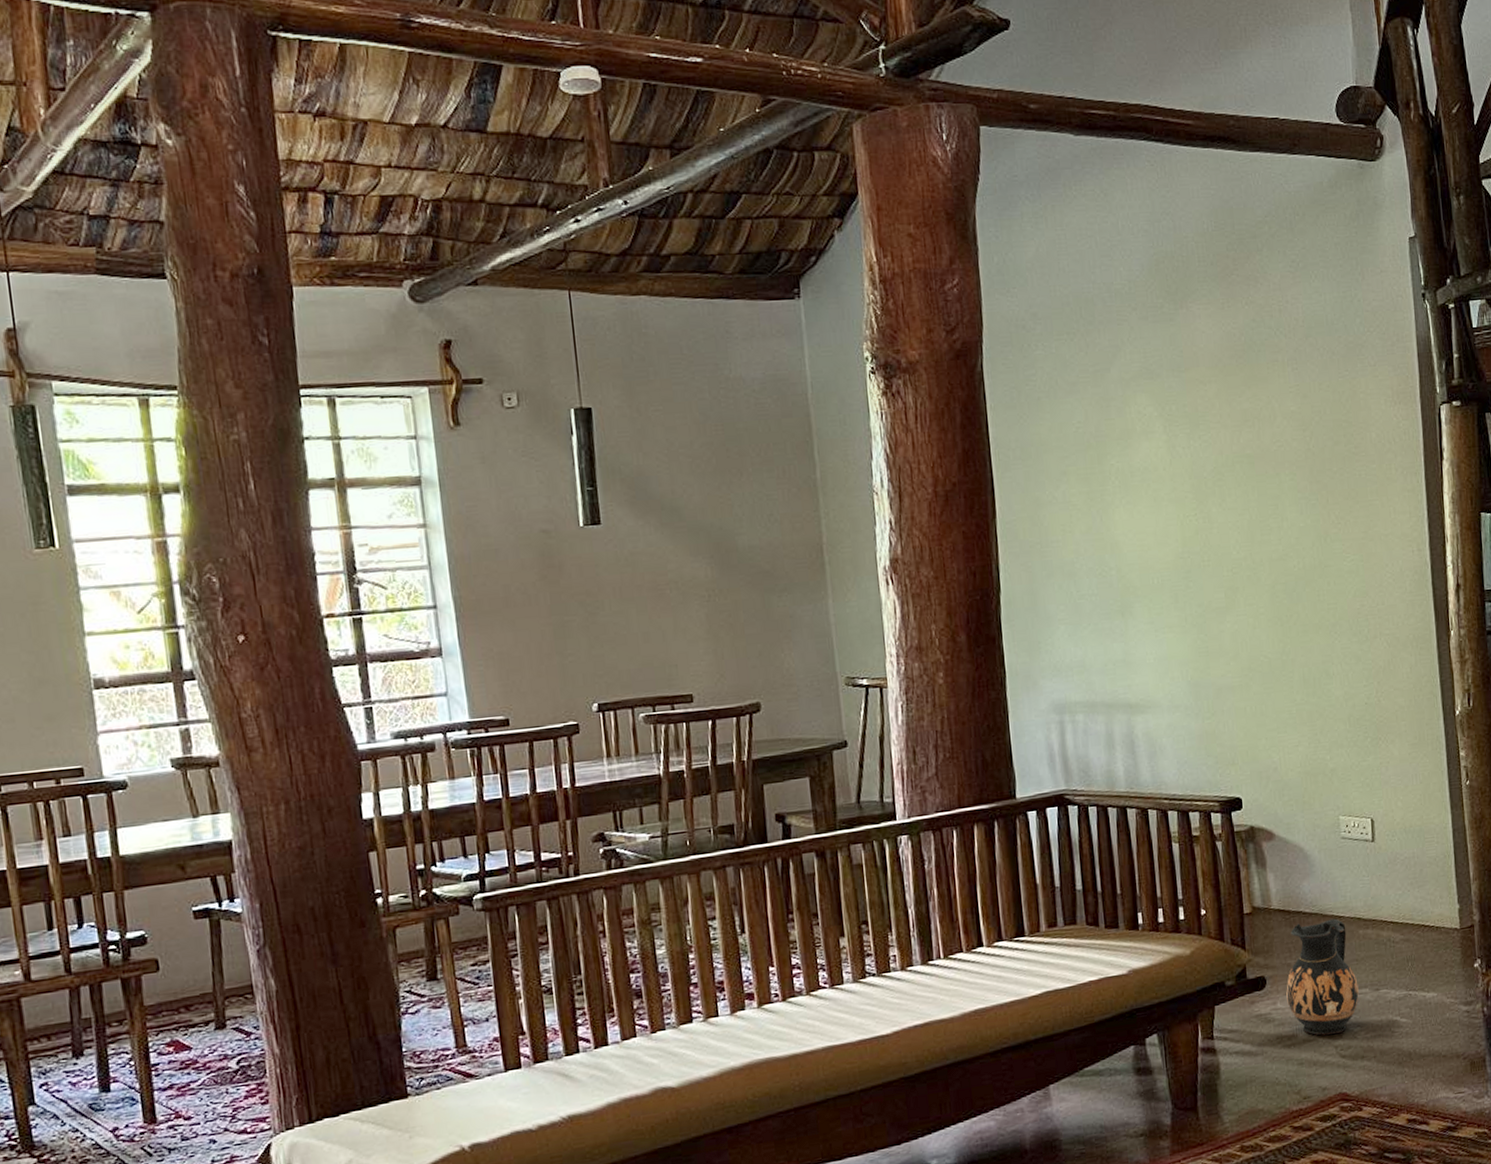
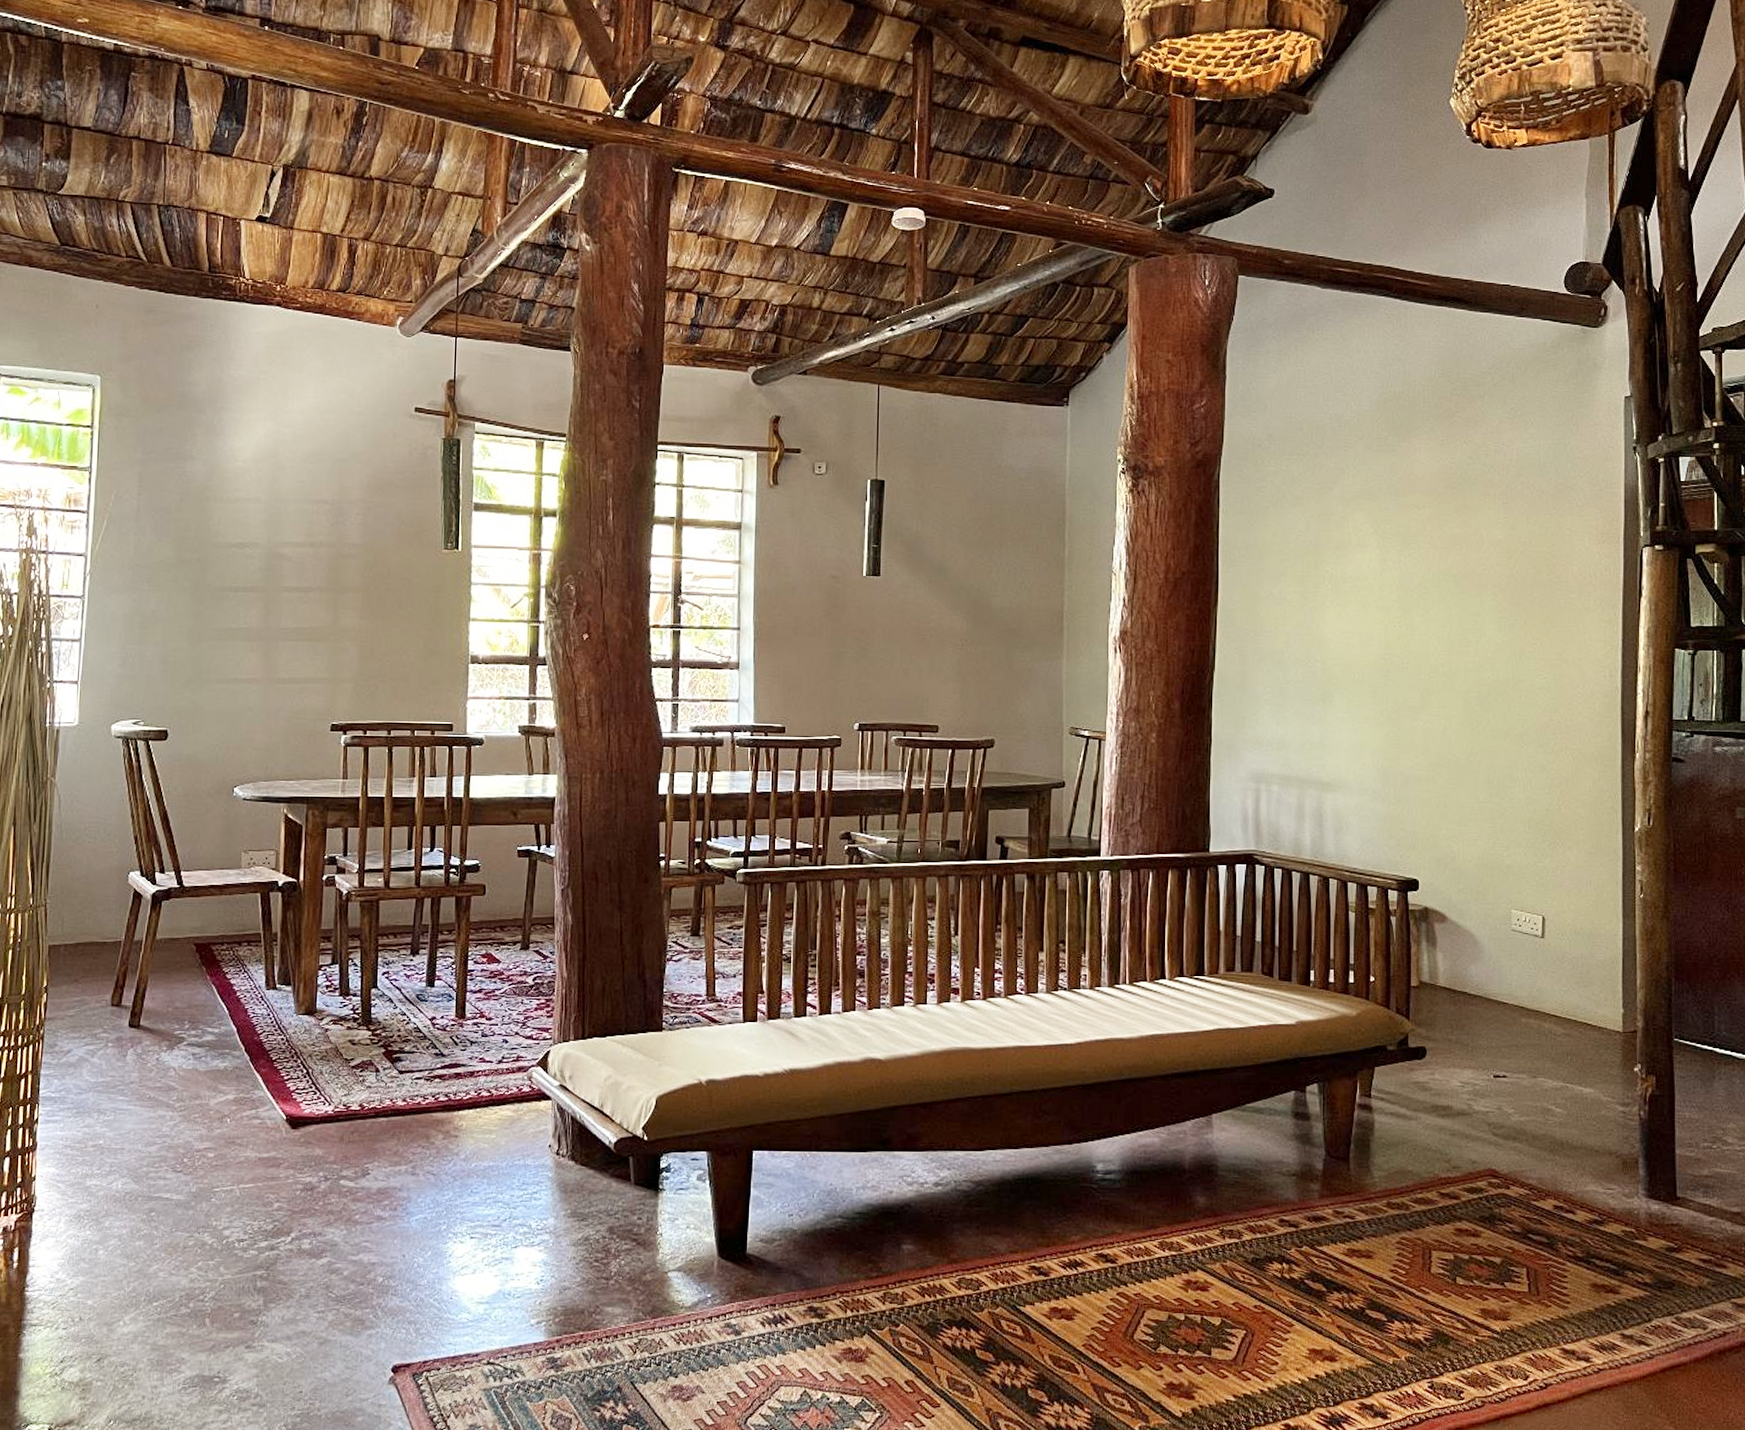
ceramic jug: present [1286,918,1359,1035] -> none [1445,1003,1516,1111]

